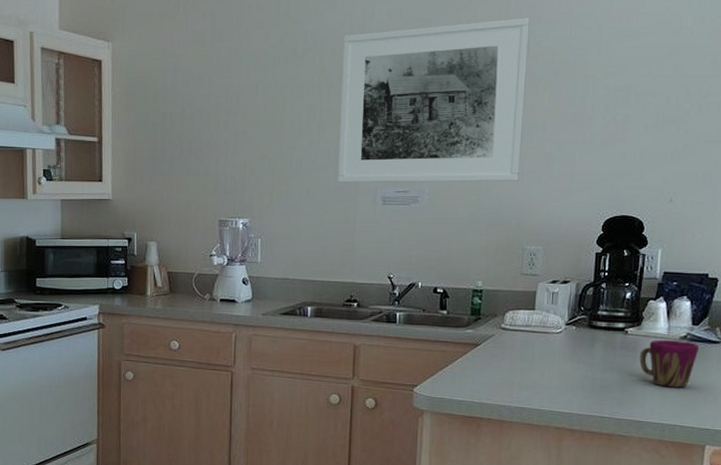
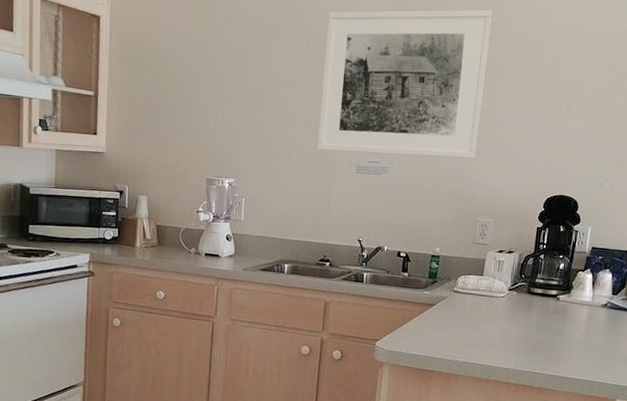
cup: present [639,340,700,388] -> none [567,306,617,349]

